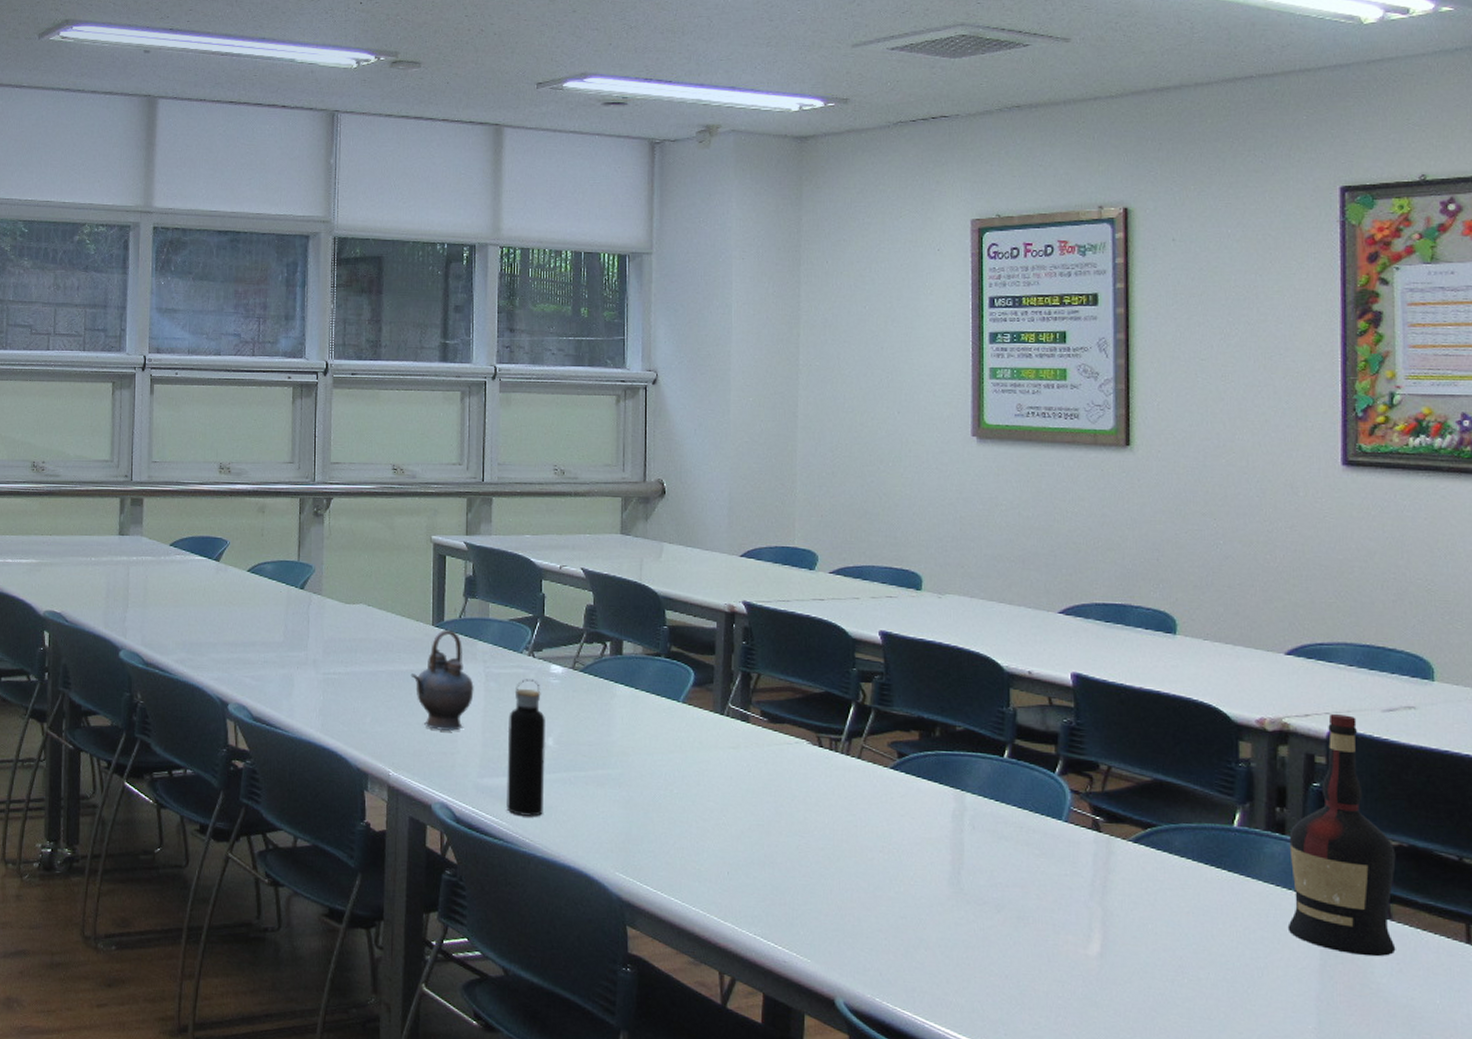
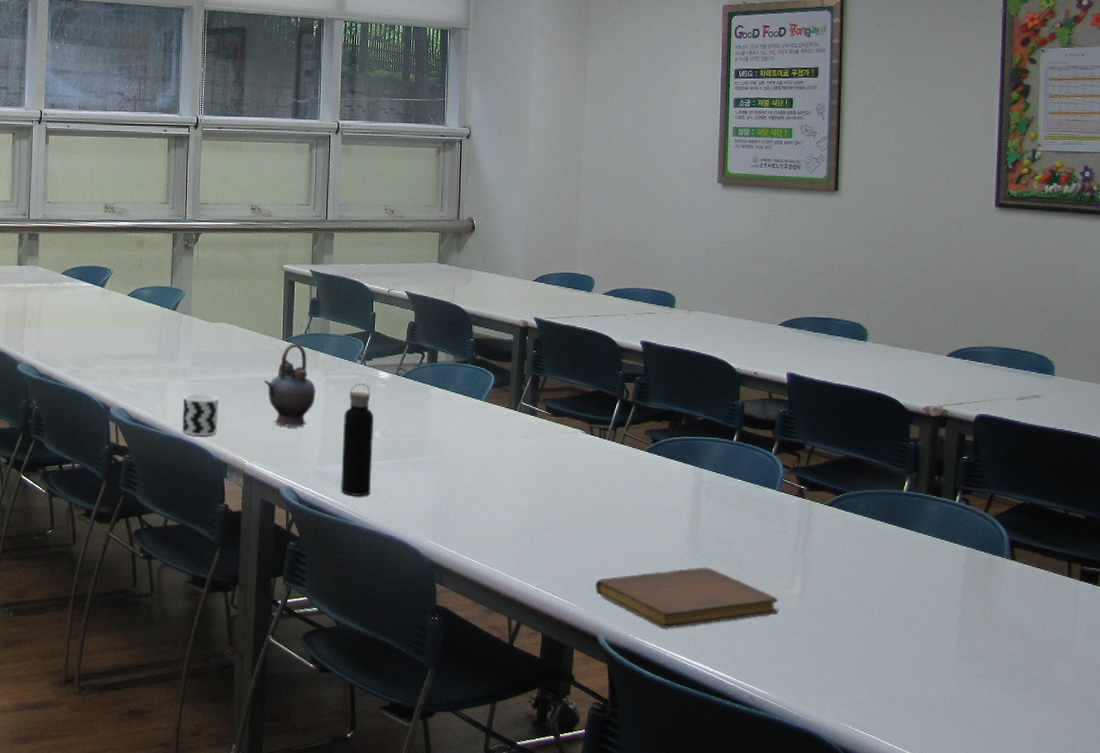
cup: none [313,688,357,739] -> present [182,393,219,436]
notebook: none [830,915,1072,993] -> present [595,566,779,629]
liquor: present [1287,713,1396,957] -> none [939,402,1020,589]

